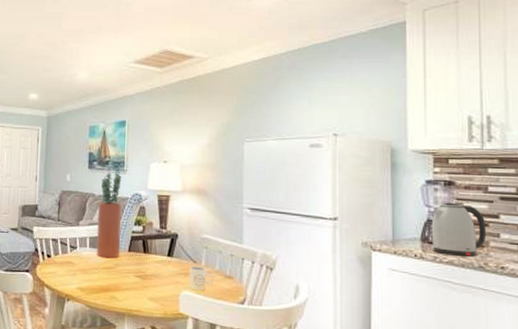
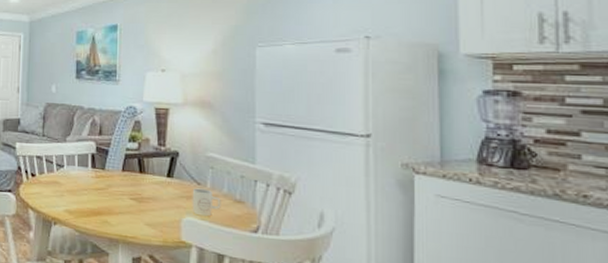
vase: present [96,166,122,259] -> none [85,76,114,179]
kettle: present [431,202,487,257] -> none [490,116,564,183]

